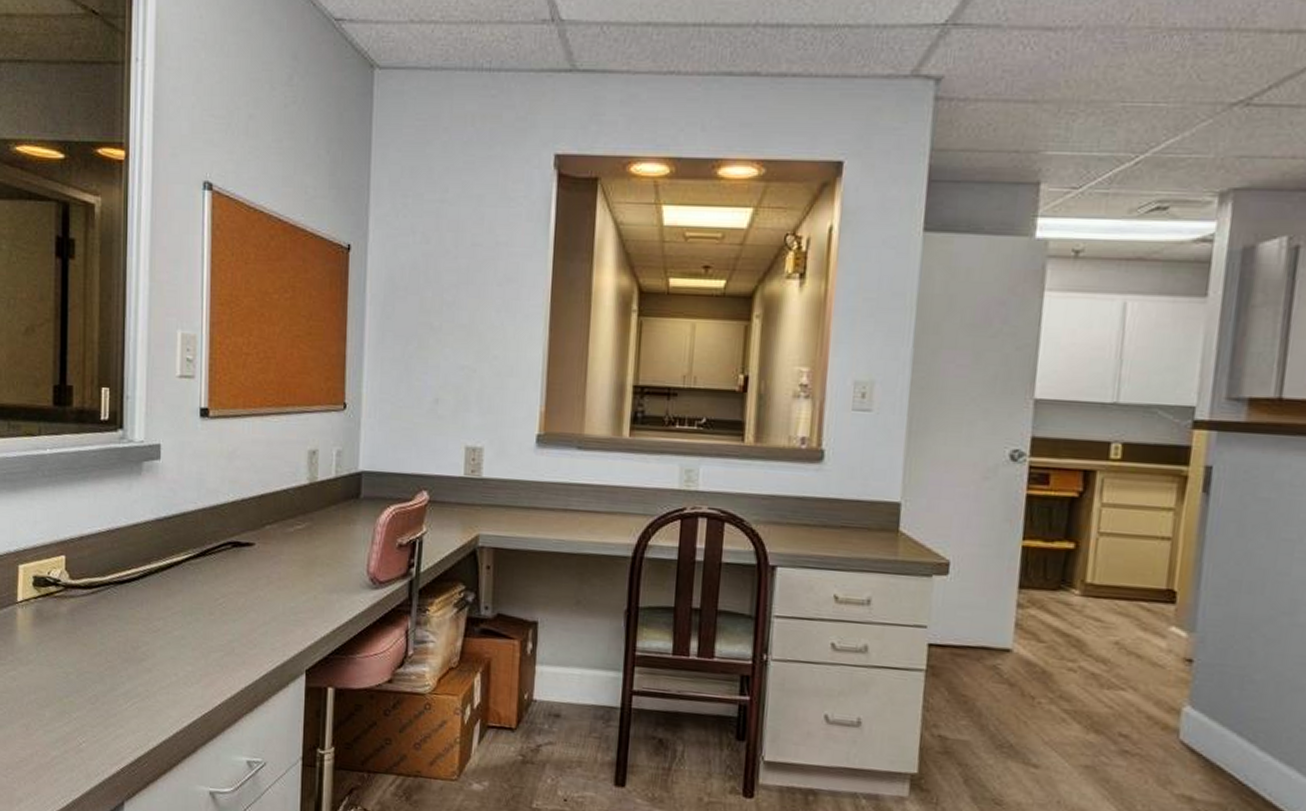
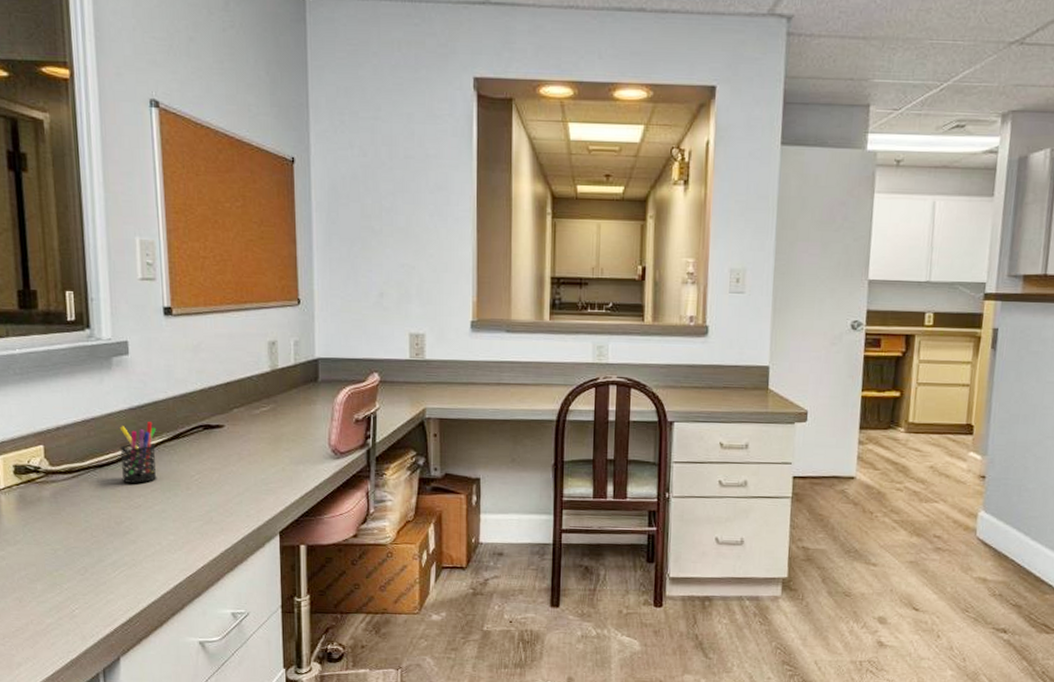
pen holder: none [142,535,183,604] -> present [119,422,157,483]

